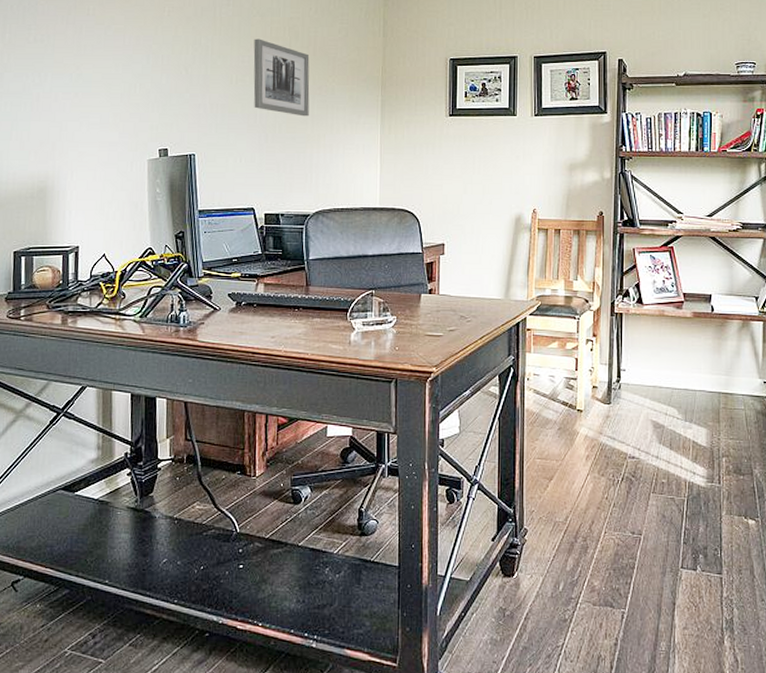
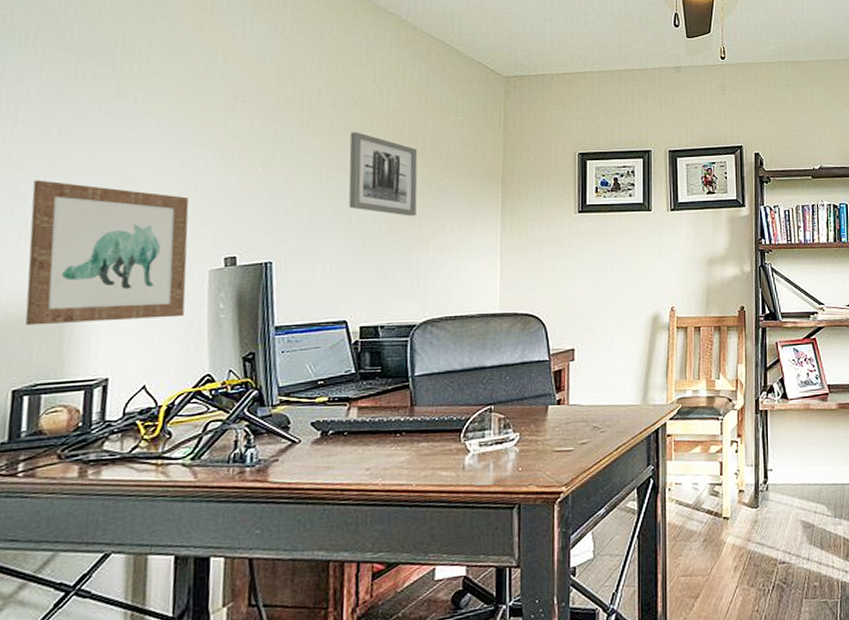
wall art: none [19,80,131,200] -> present [25,180,189,326]

